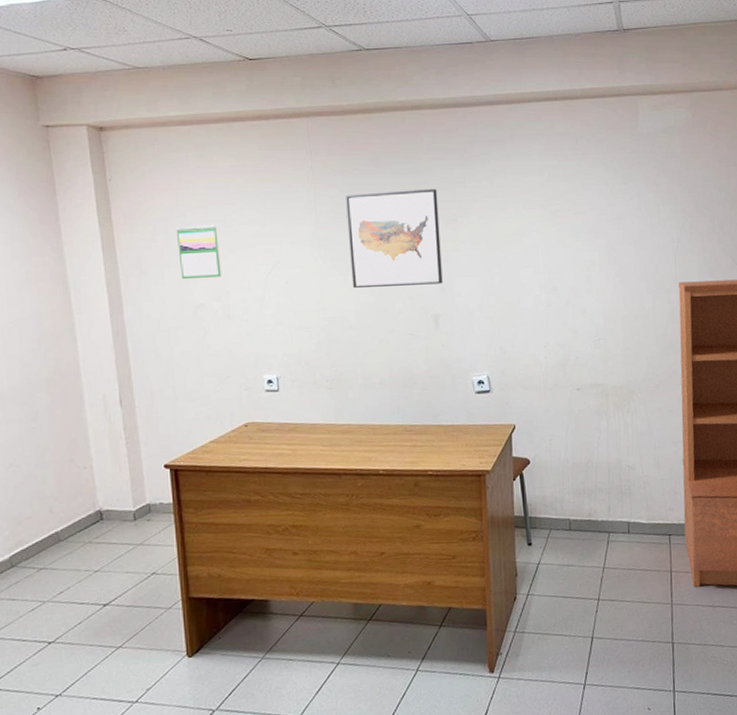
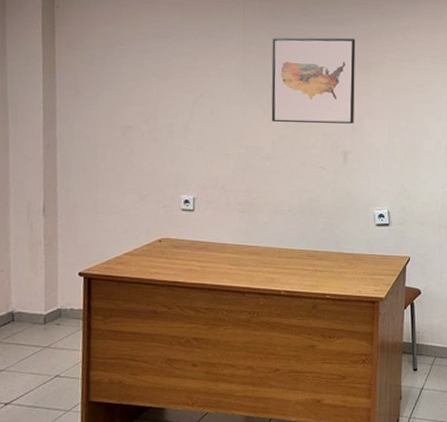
calendar: present [176,225,222,280] -> none [113,54,152,103]

